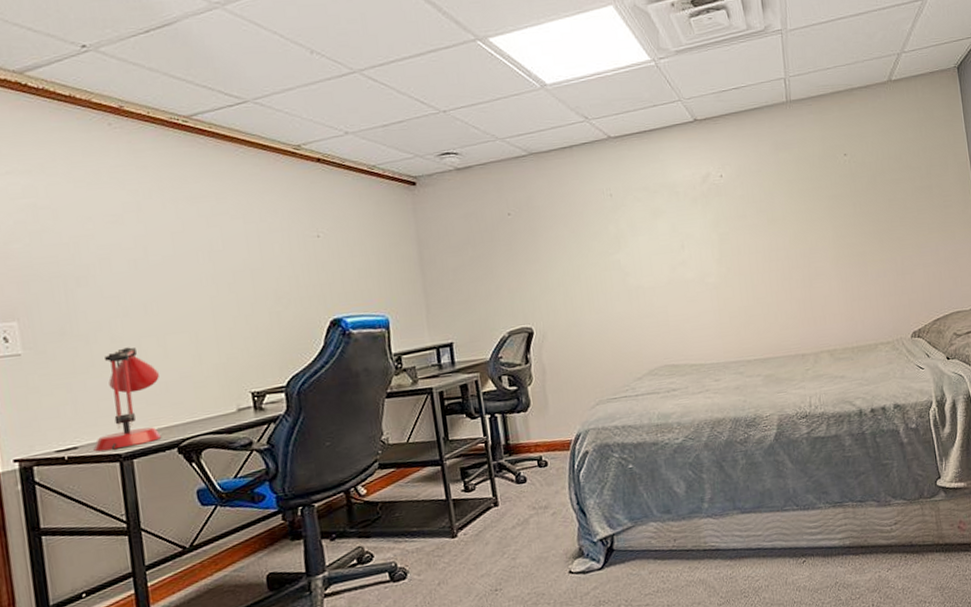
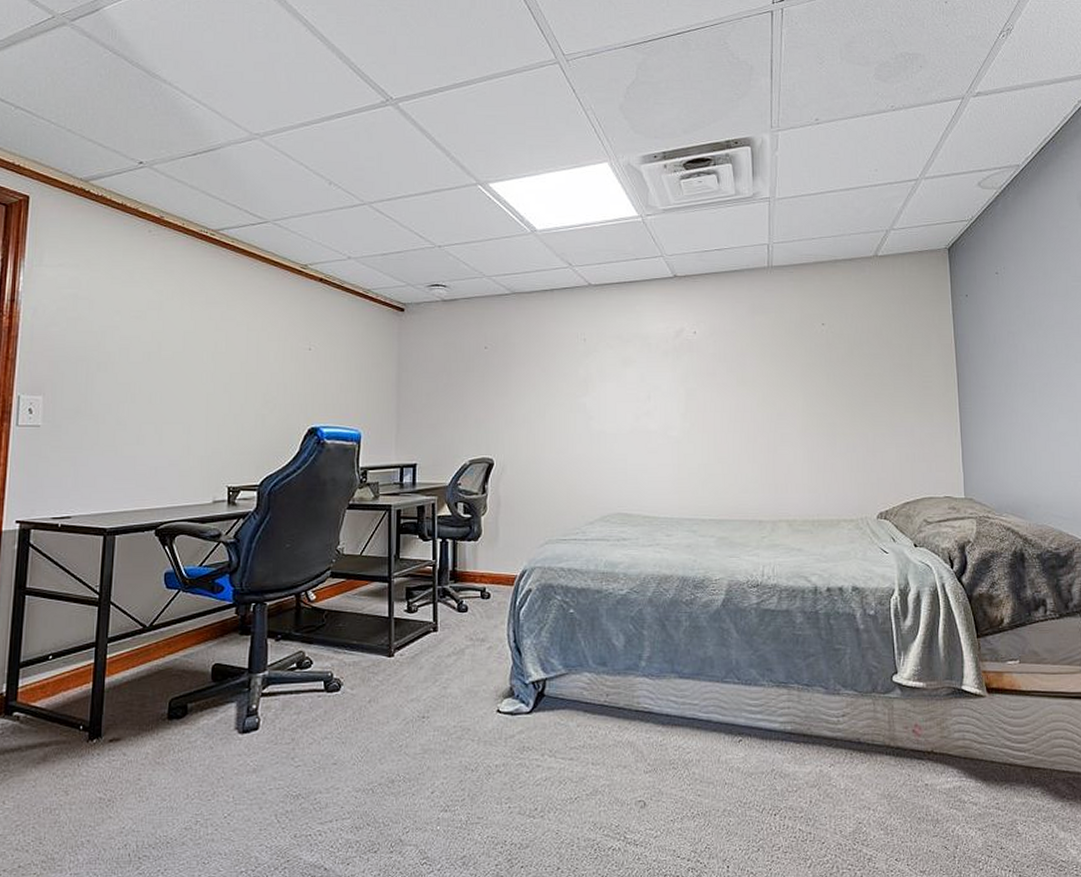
desk lamp: present [93,347,162,452] -> none [84,431,151,525]

